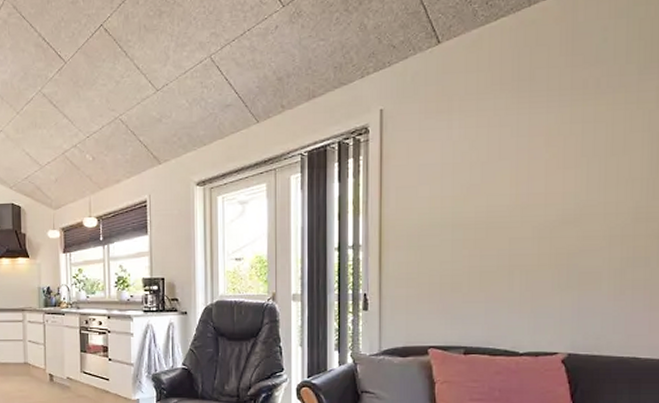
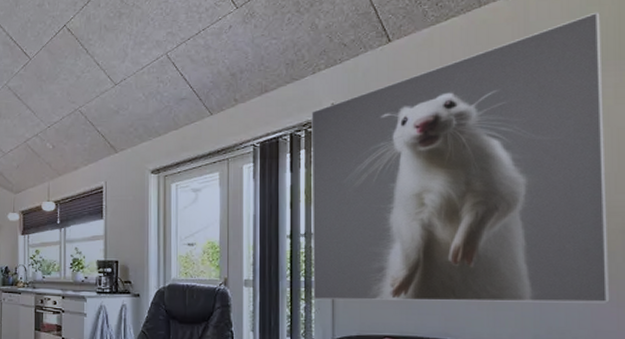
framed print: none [359,12,647,313] -> present [311,12,610,303]

